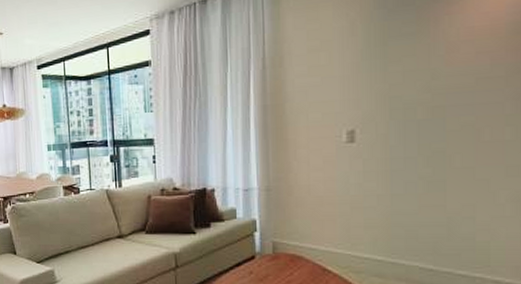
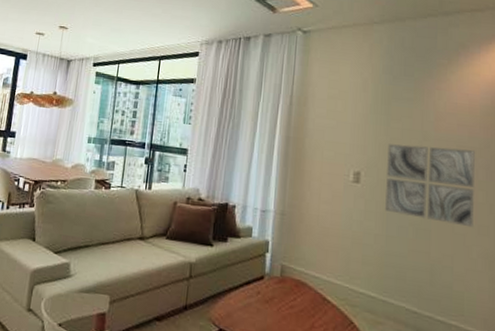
wall art: none [387,80,501,170] -> present [385,144,476,228]

